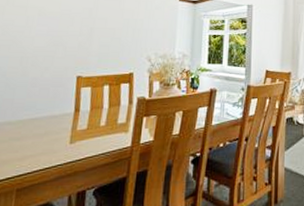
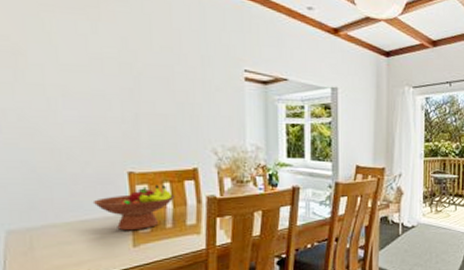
fruit bowl: none [44,86,111,129] -> present [92,184,175,231]

